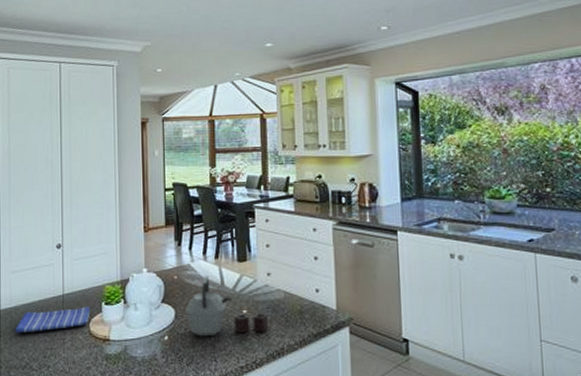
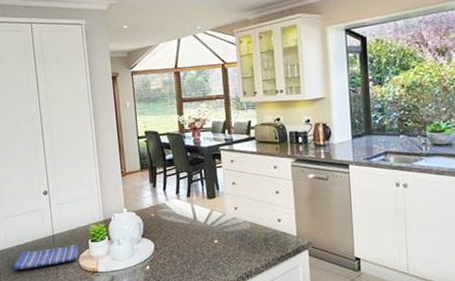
kettle: present [184,275,269,337] -> none [162,212,238,265]

